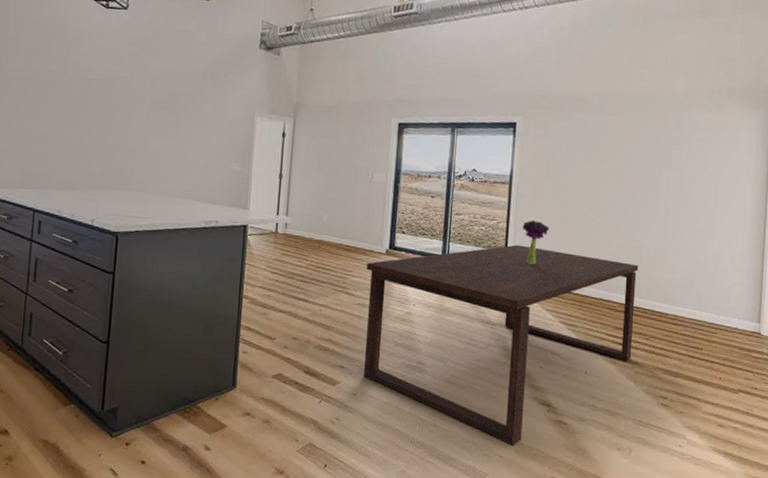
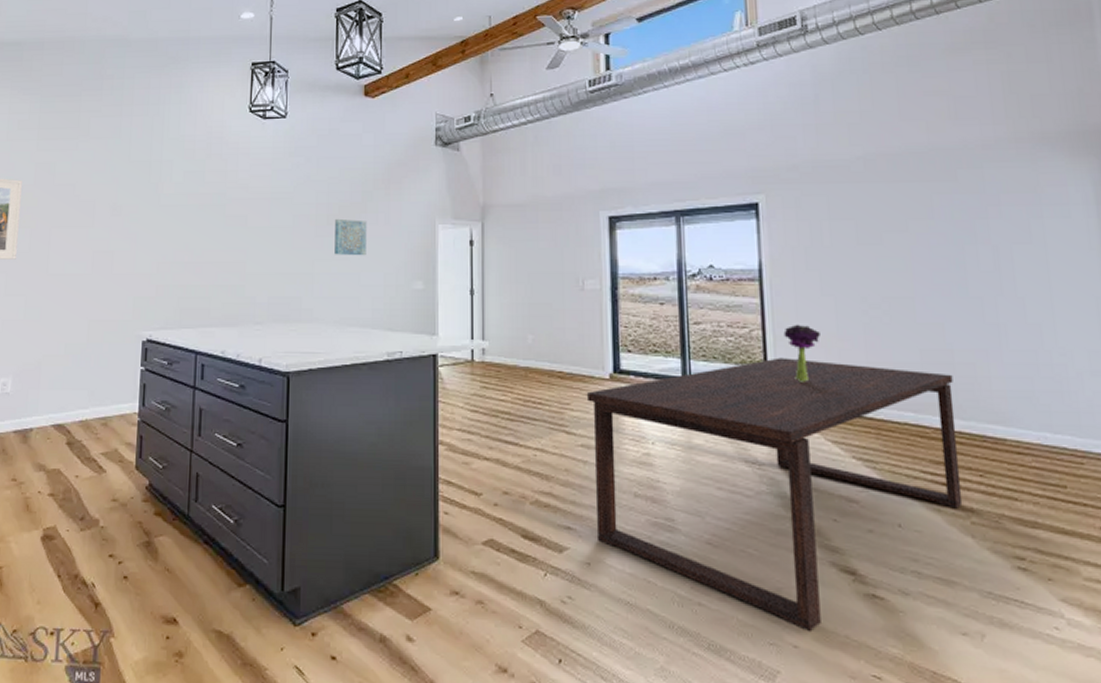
wall art: none [164,104,195,139] -> present [335,218,367,256]

